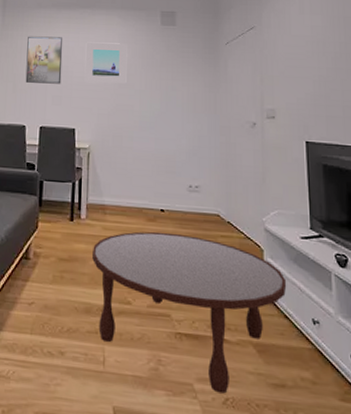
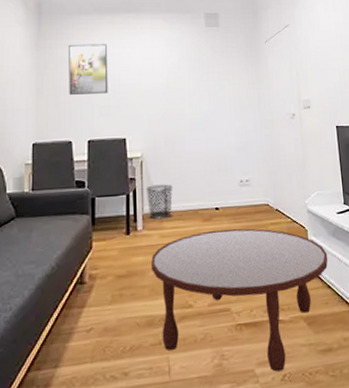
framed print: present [85,42,127,84] -> none [132,47,176,89]
waste bin: none [91,177,118,212] -> present [146,184,173,220]

